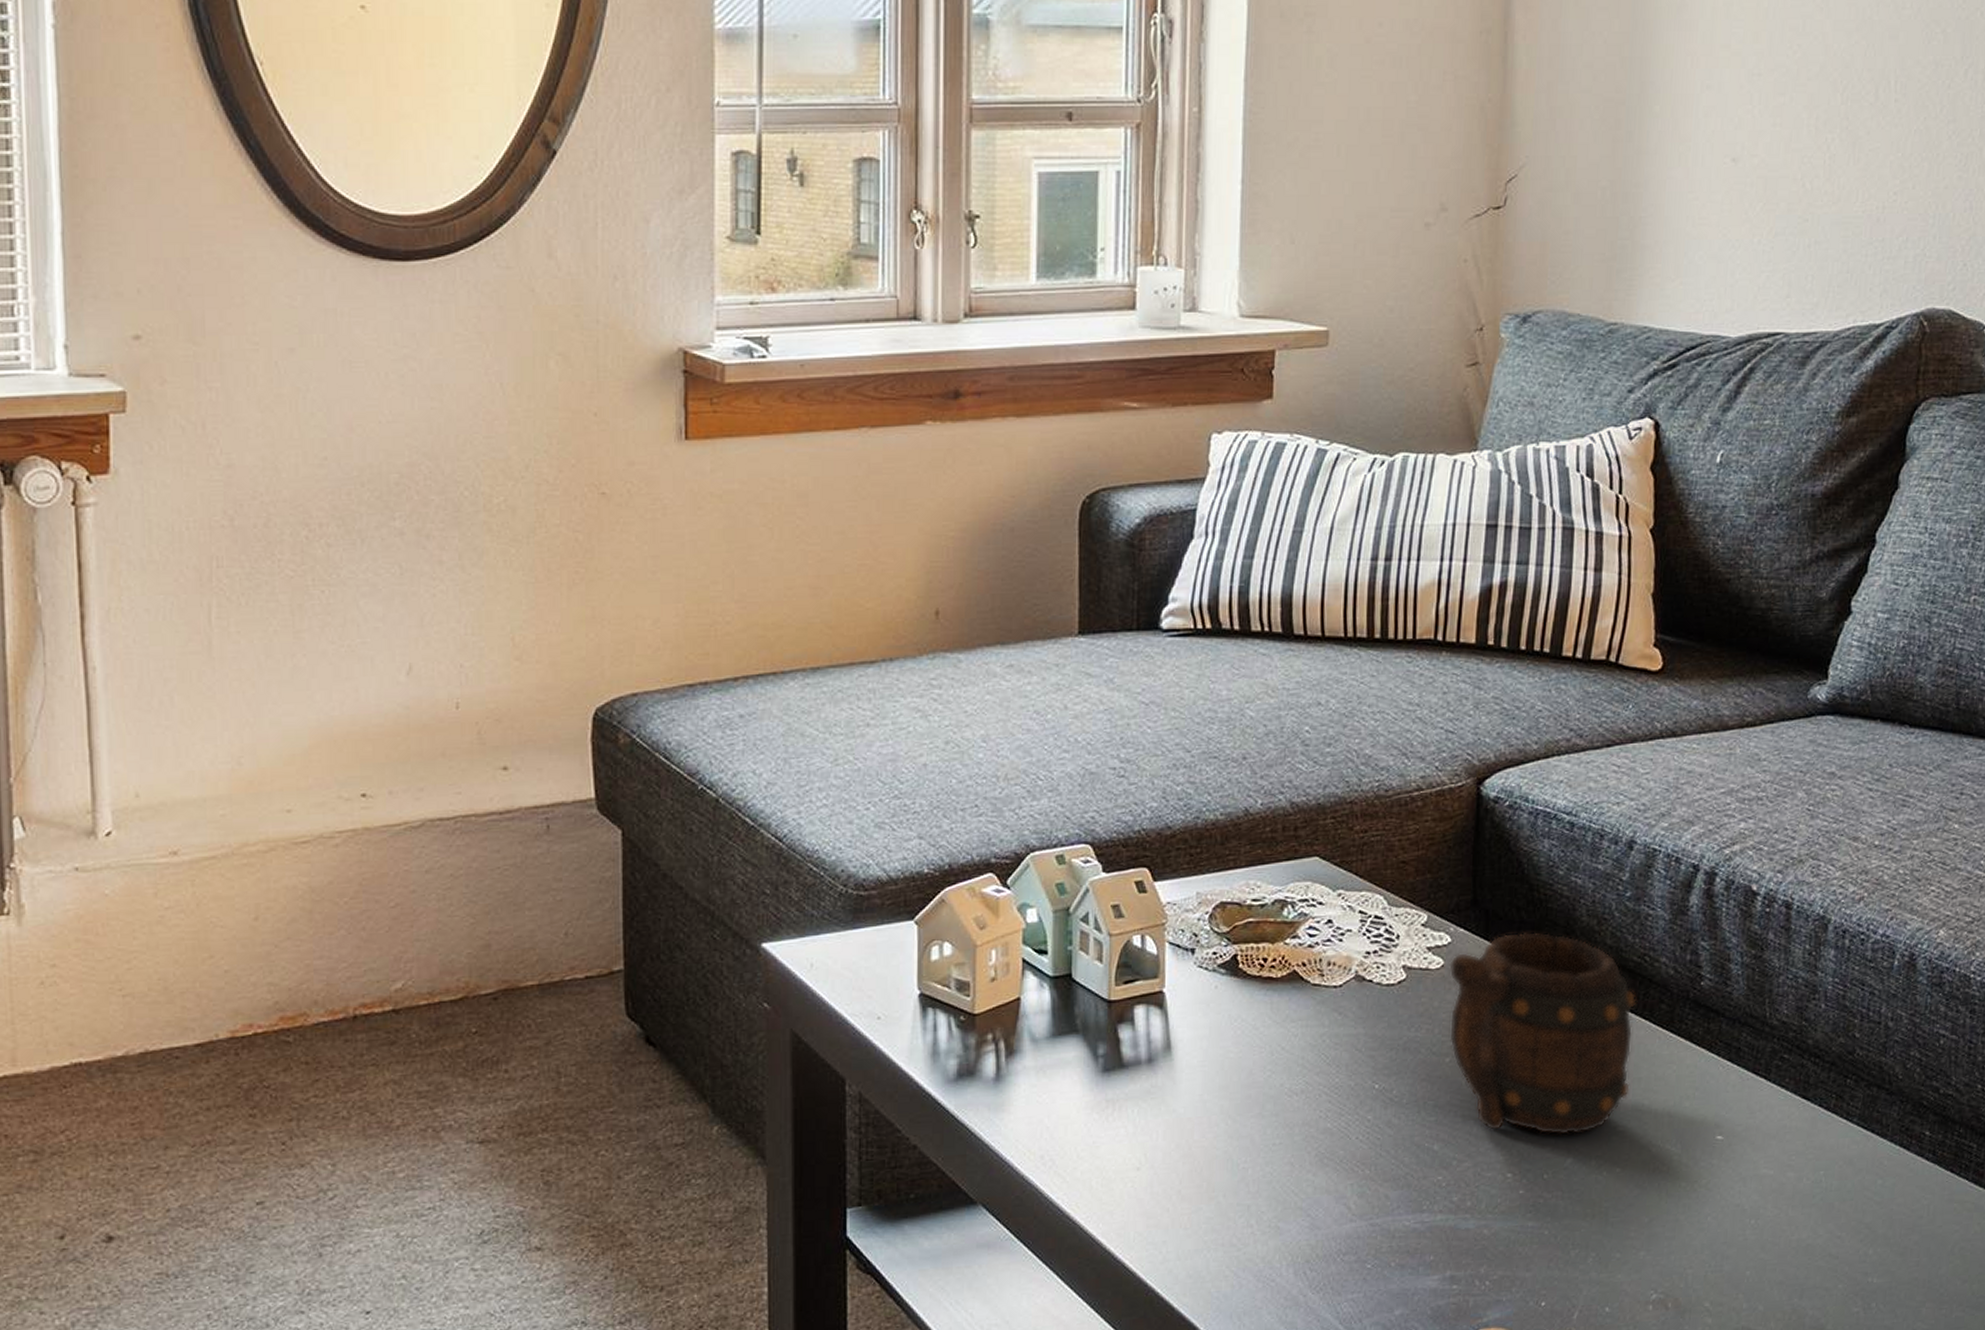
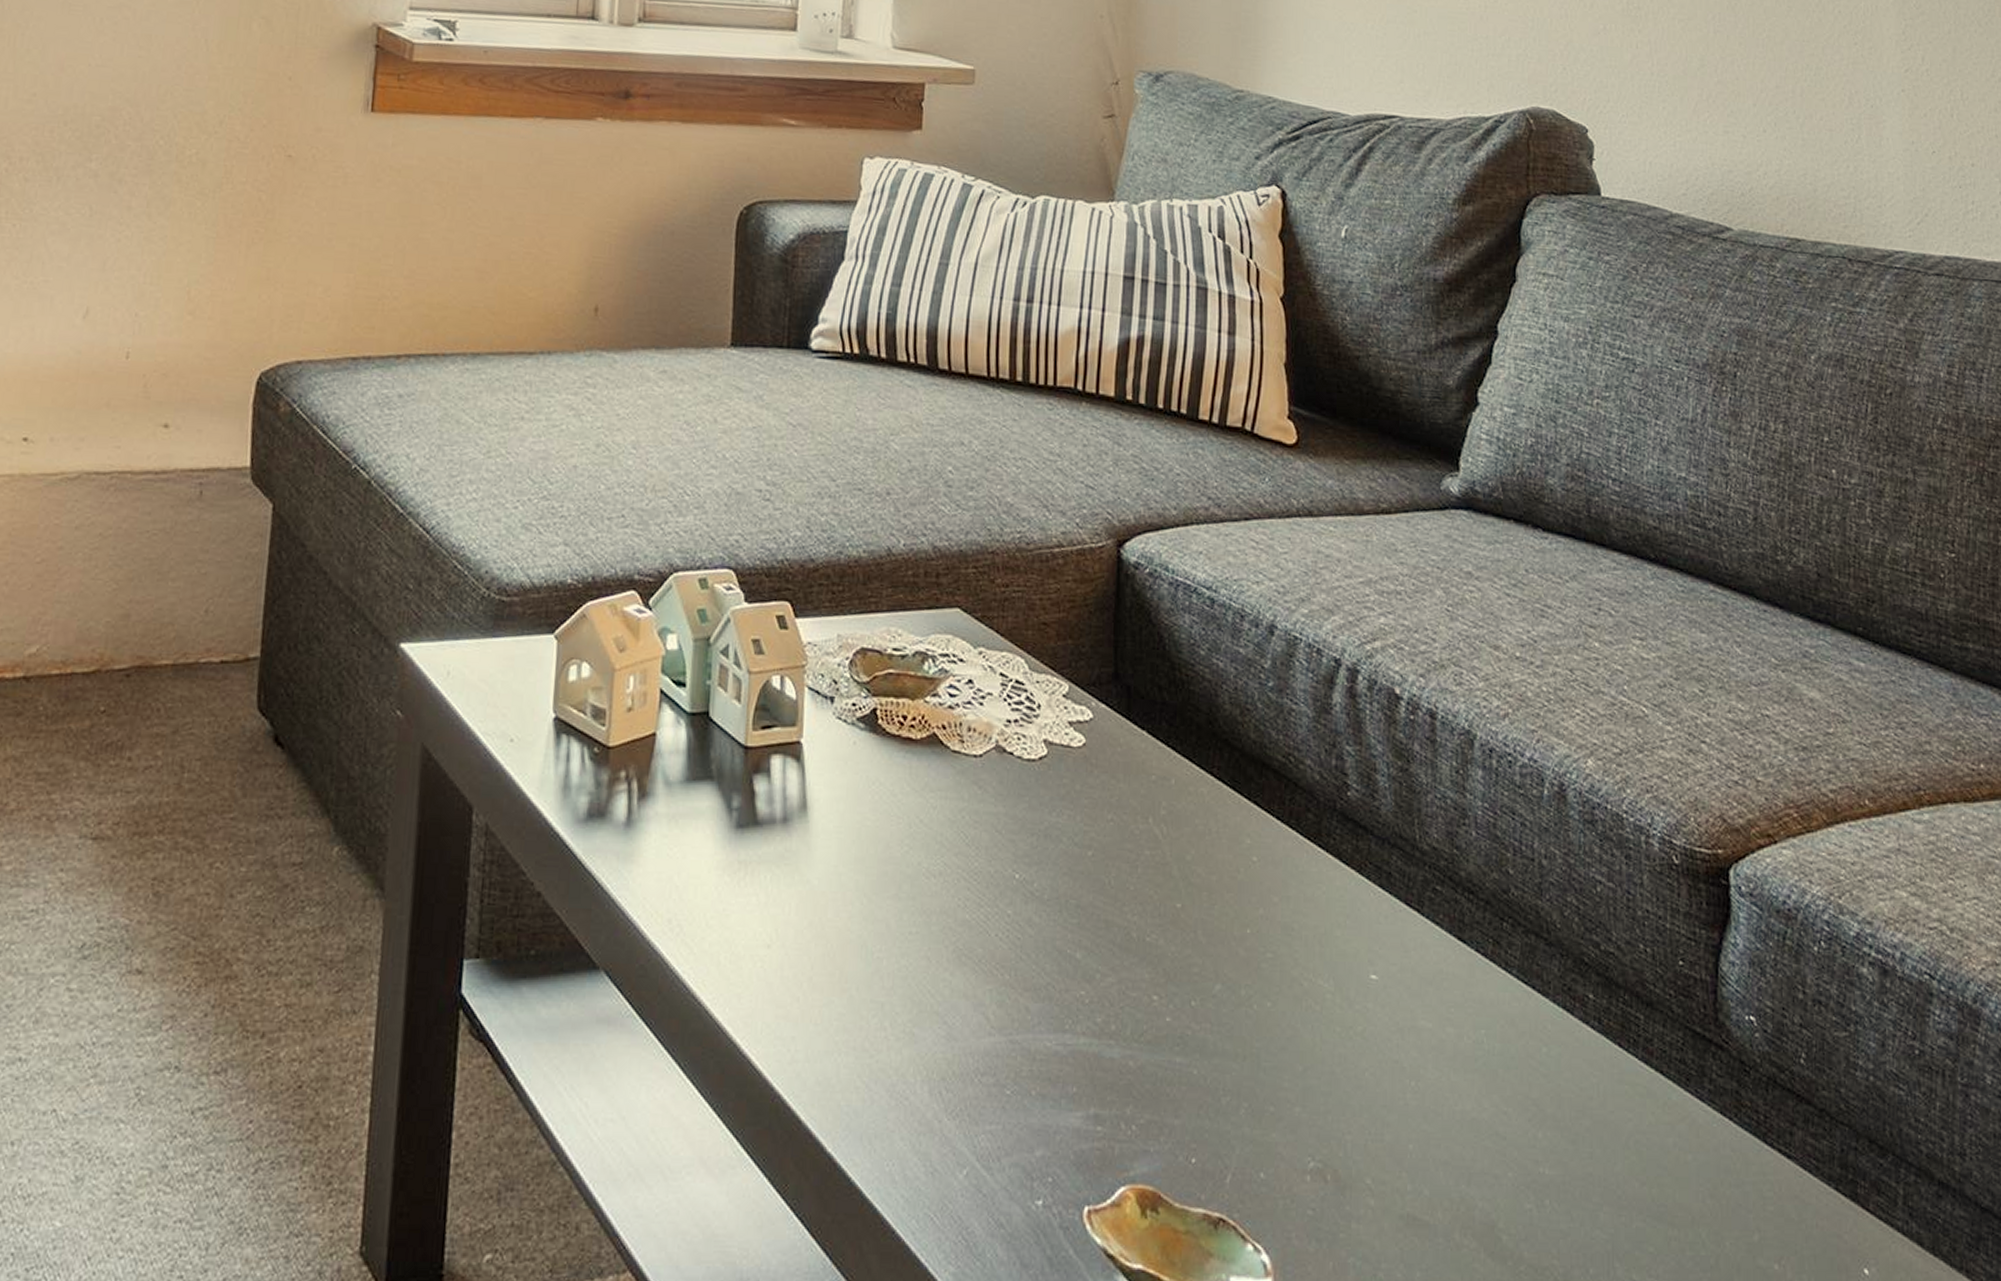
mug: present [1449,931,1637,1135] -> none [1091,714,1282,956]

